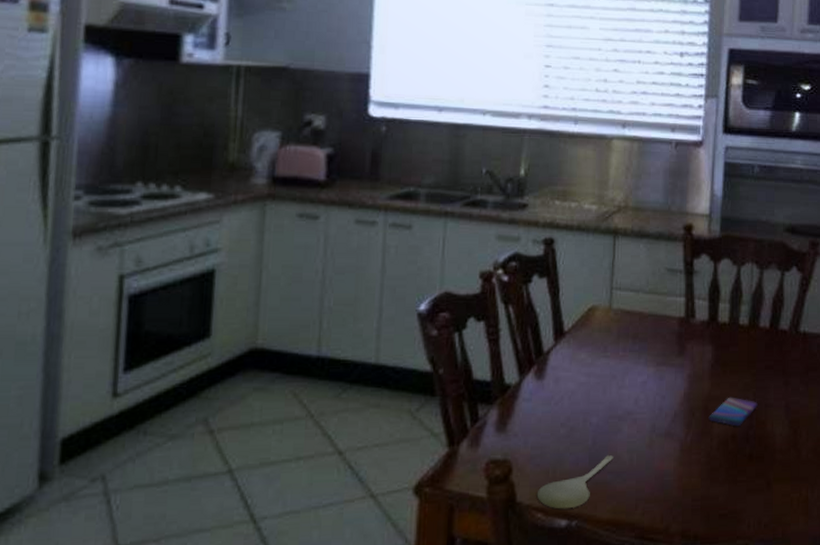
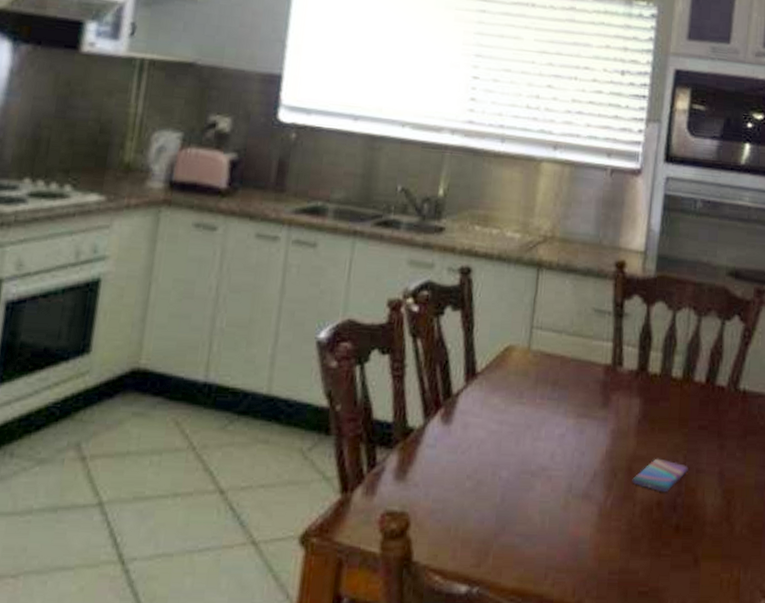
spoon: present [536,455,614,509] -> none [435,515,524,573]

